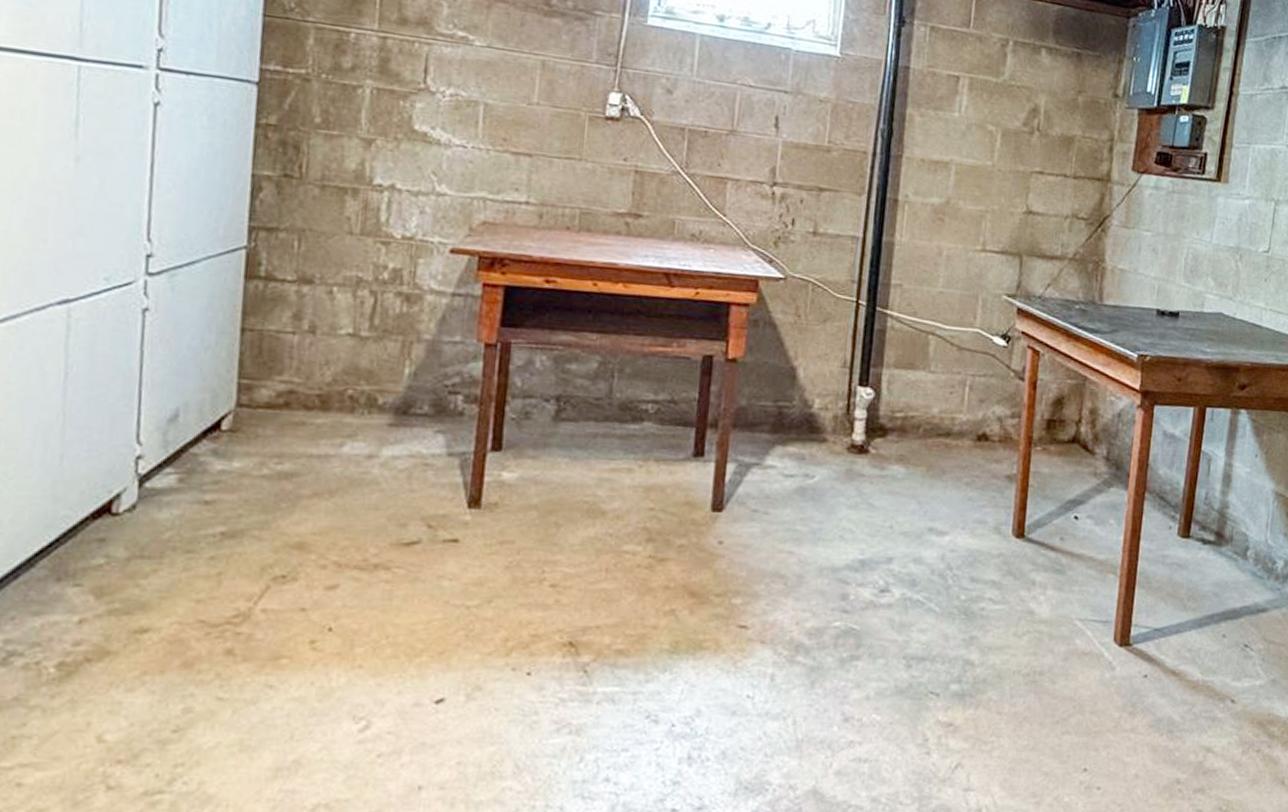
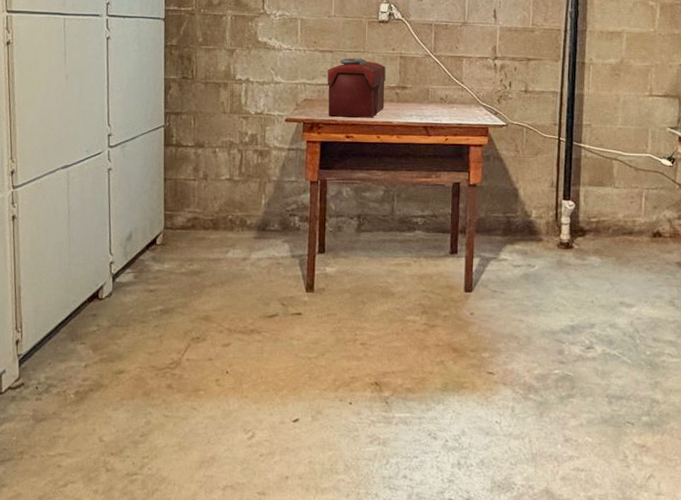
toolbox: none [519,166,612,256] -> present [327,58,386,118]

